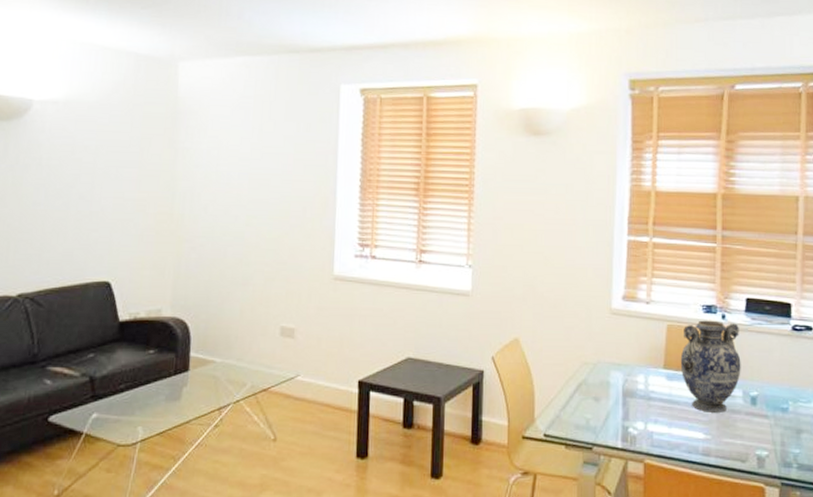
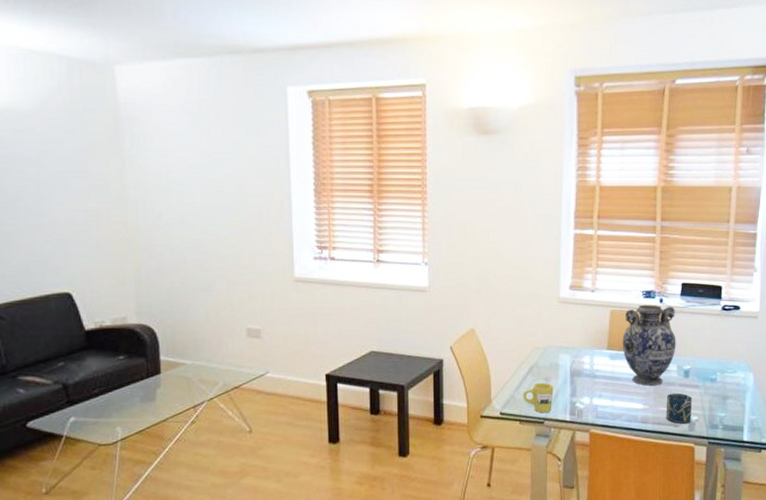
mug: none [569,402,604,438] -> present [523,382,554,413]
cup: none [731,422,761,459] -> present [666,392,693,424]

